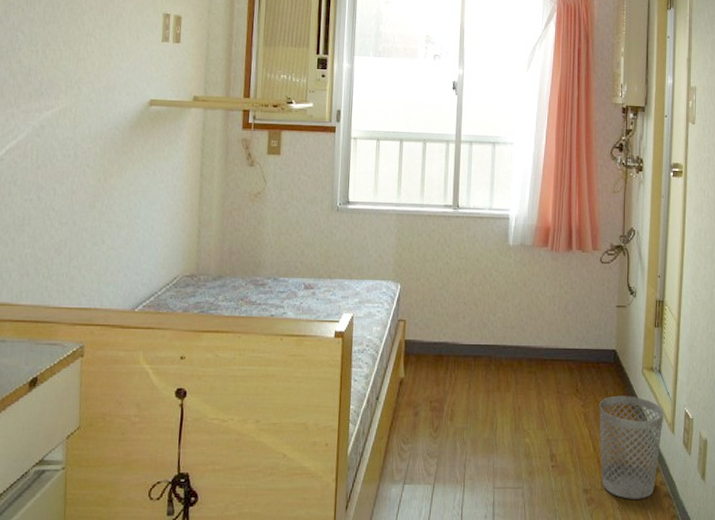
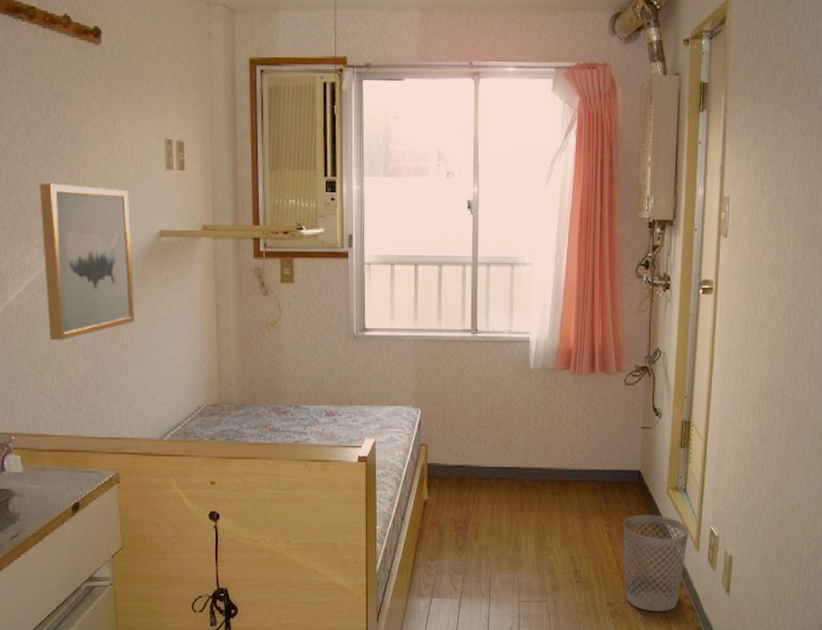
wall art: none [26,50,122,206] -> present [39,183,135,341]

